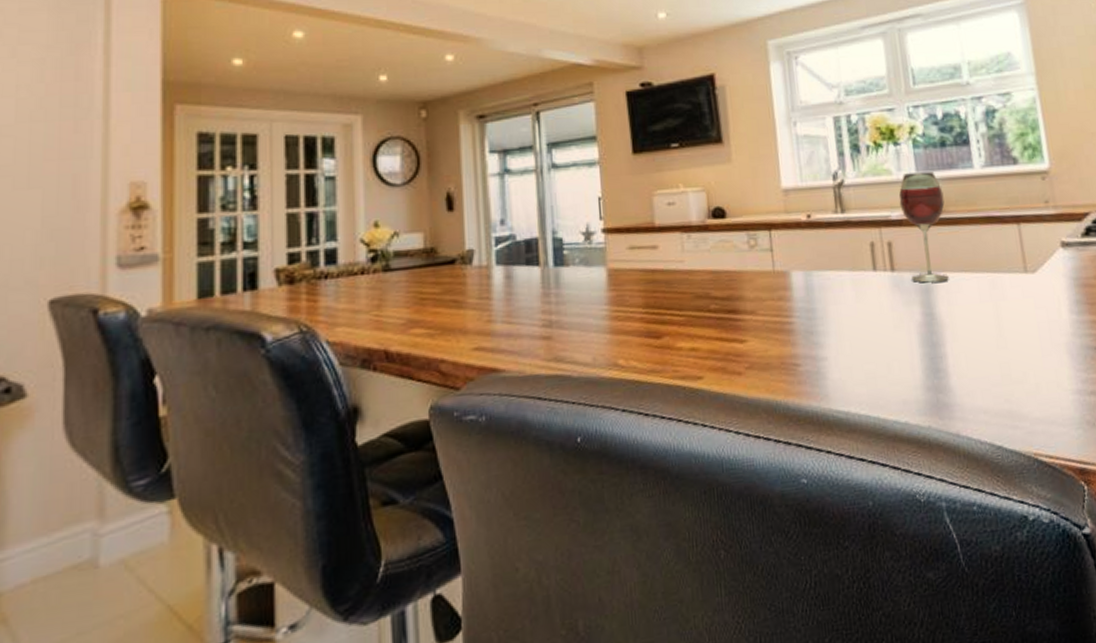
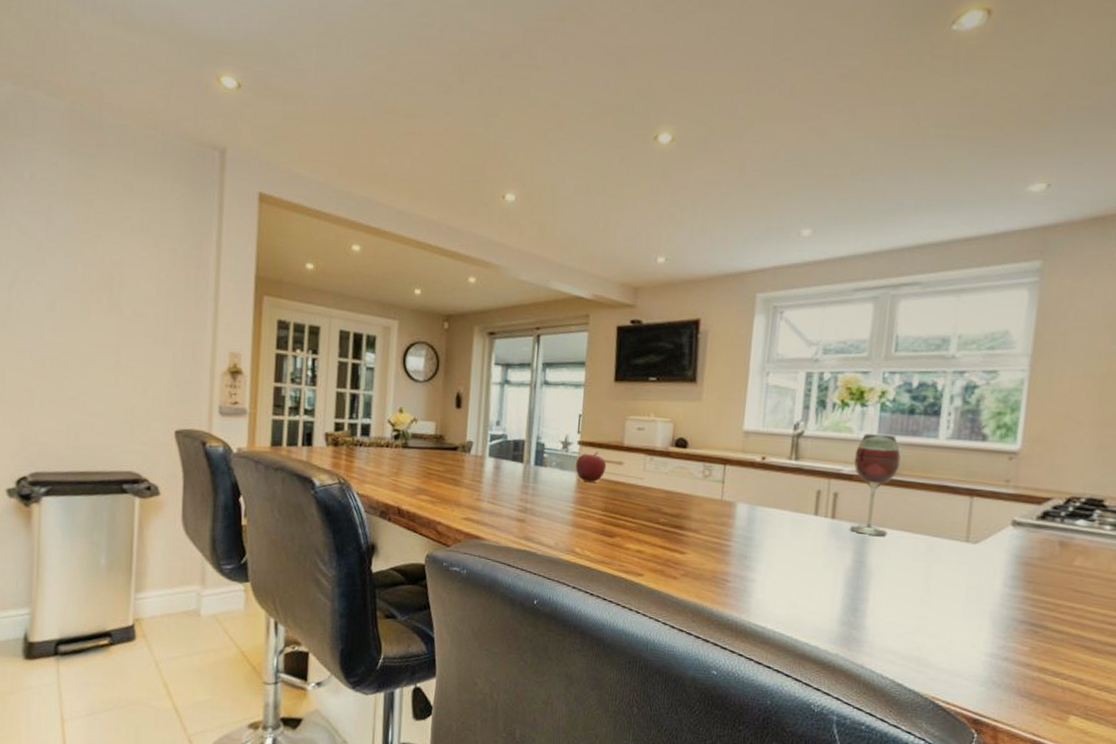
fruit: none [602,239,640,276] -> present [575,452,607,482]

